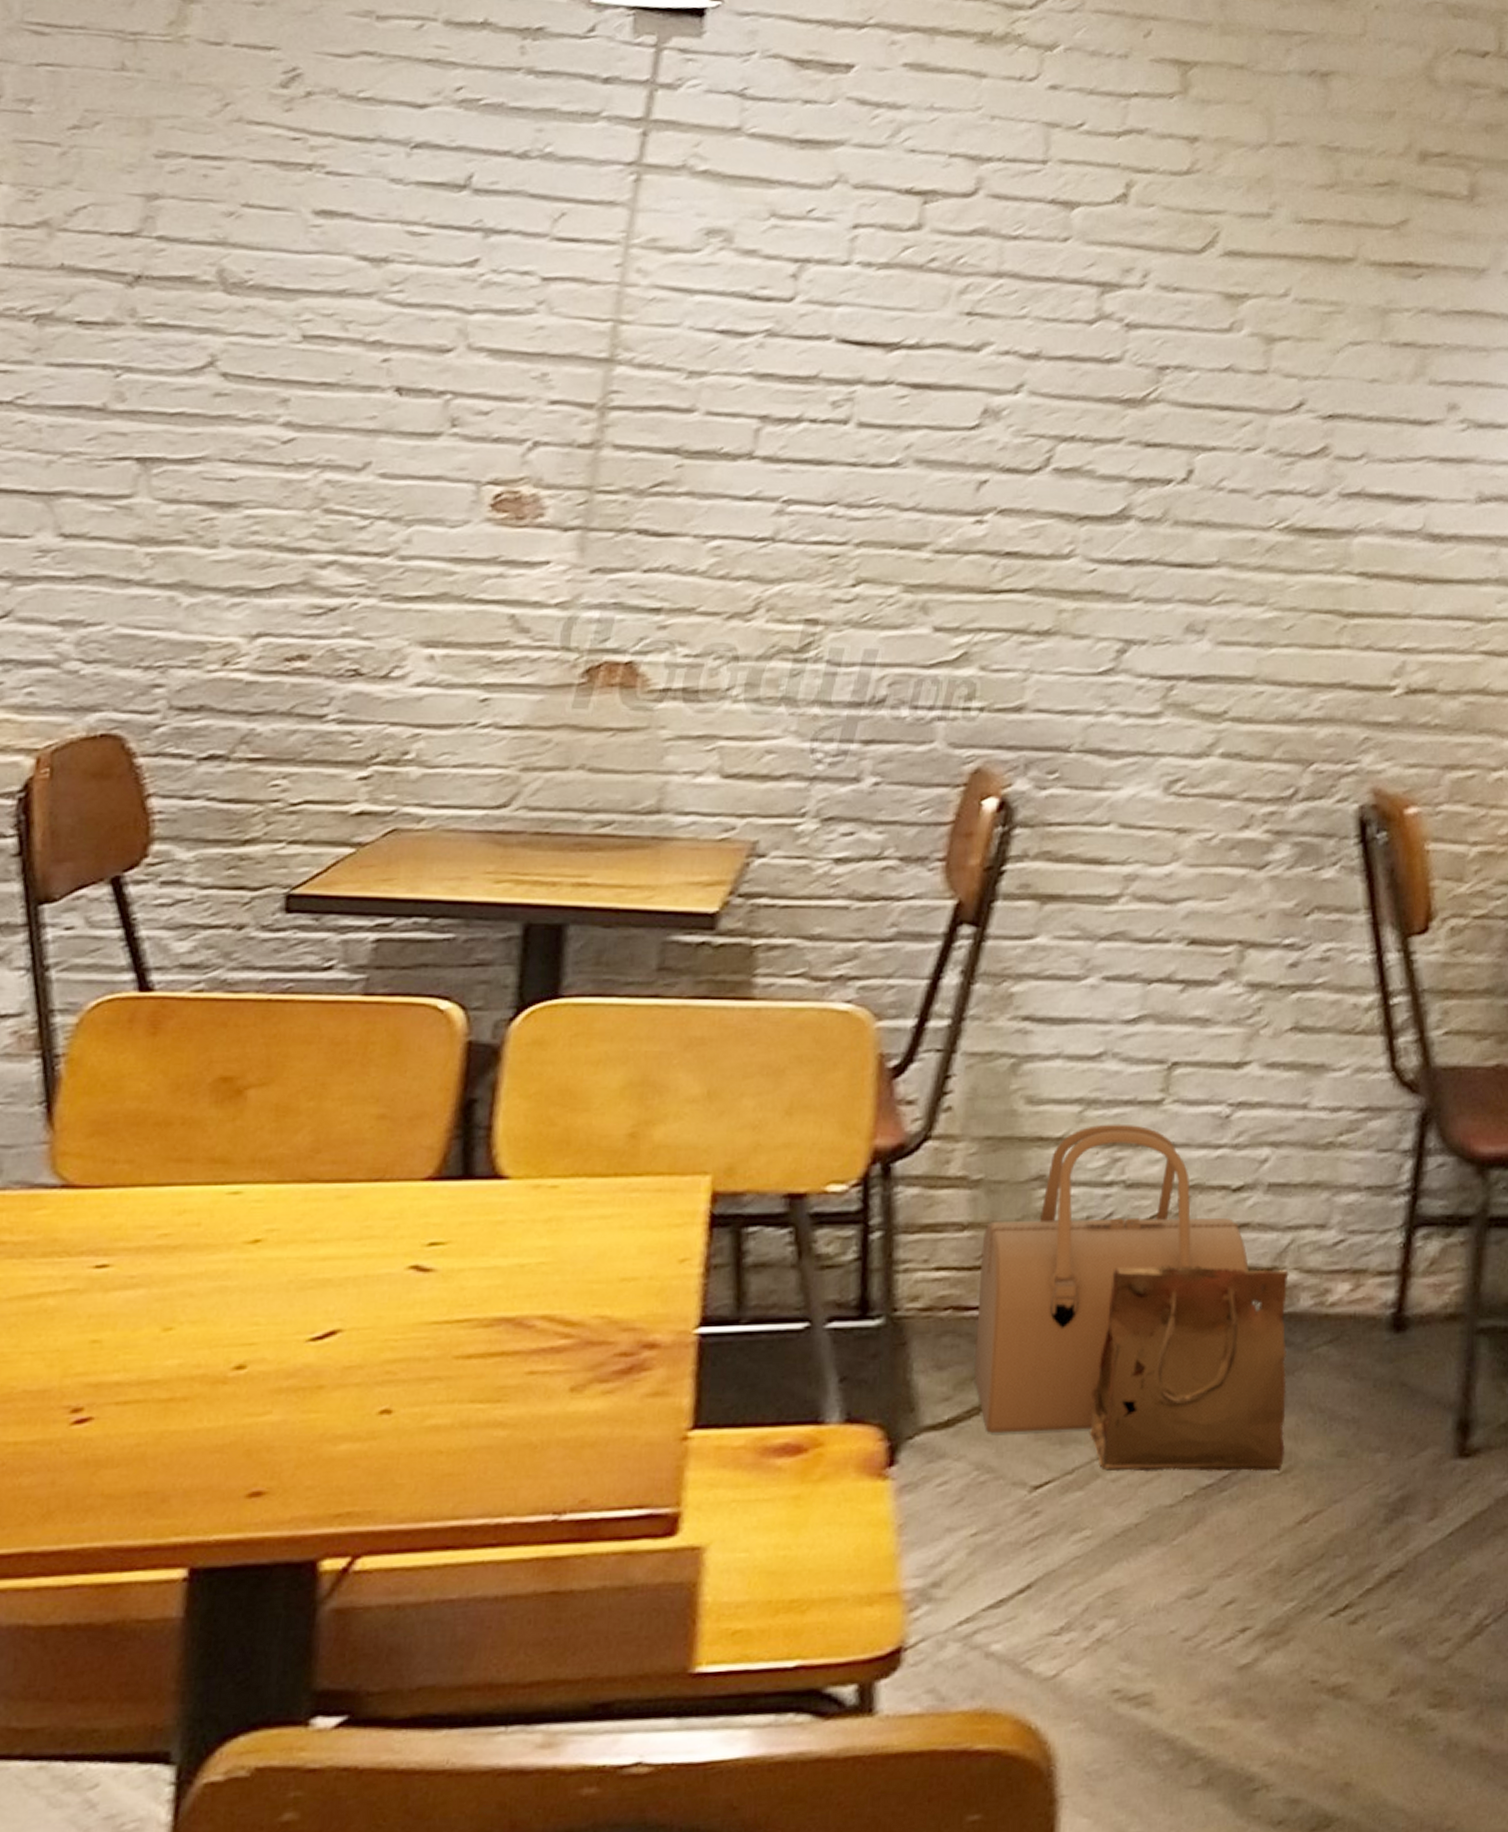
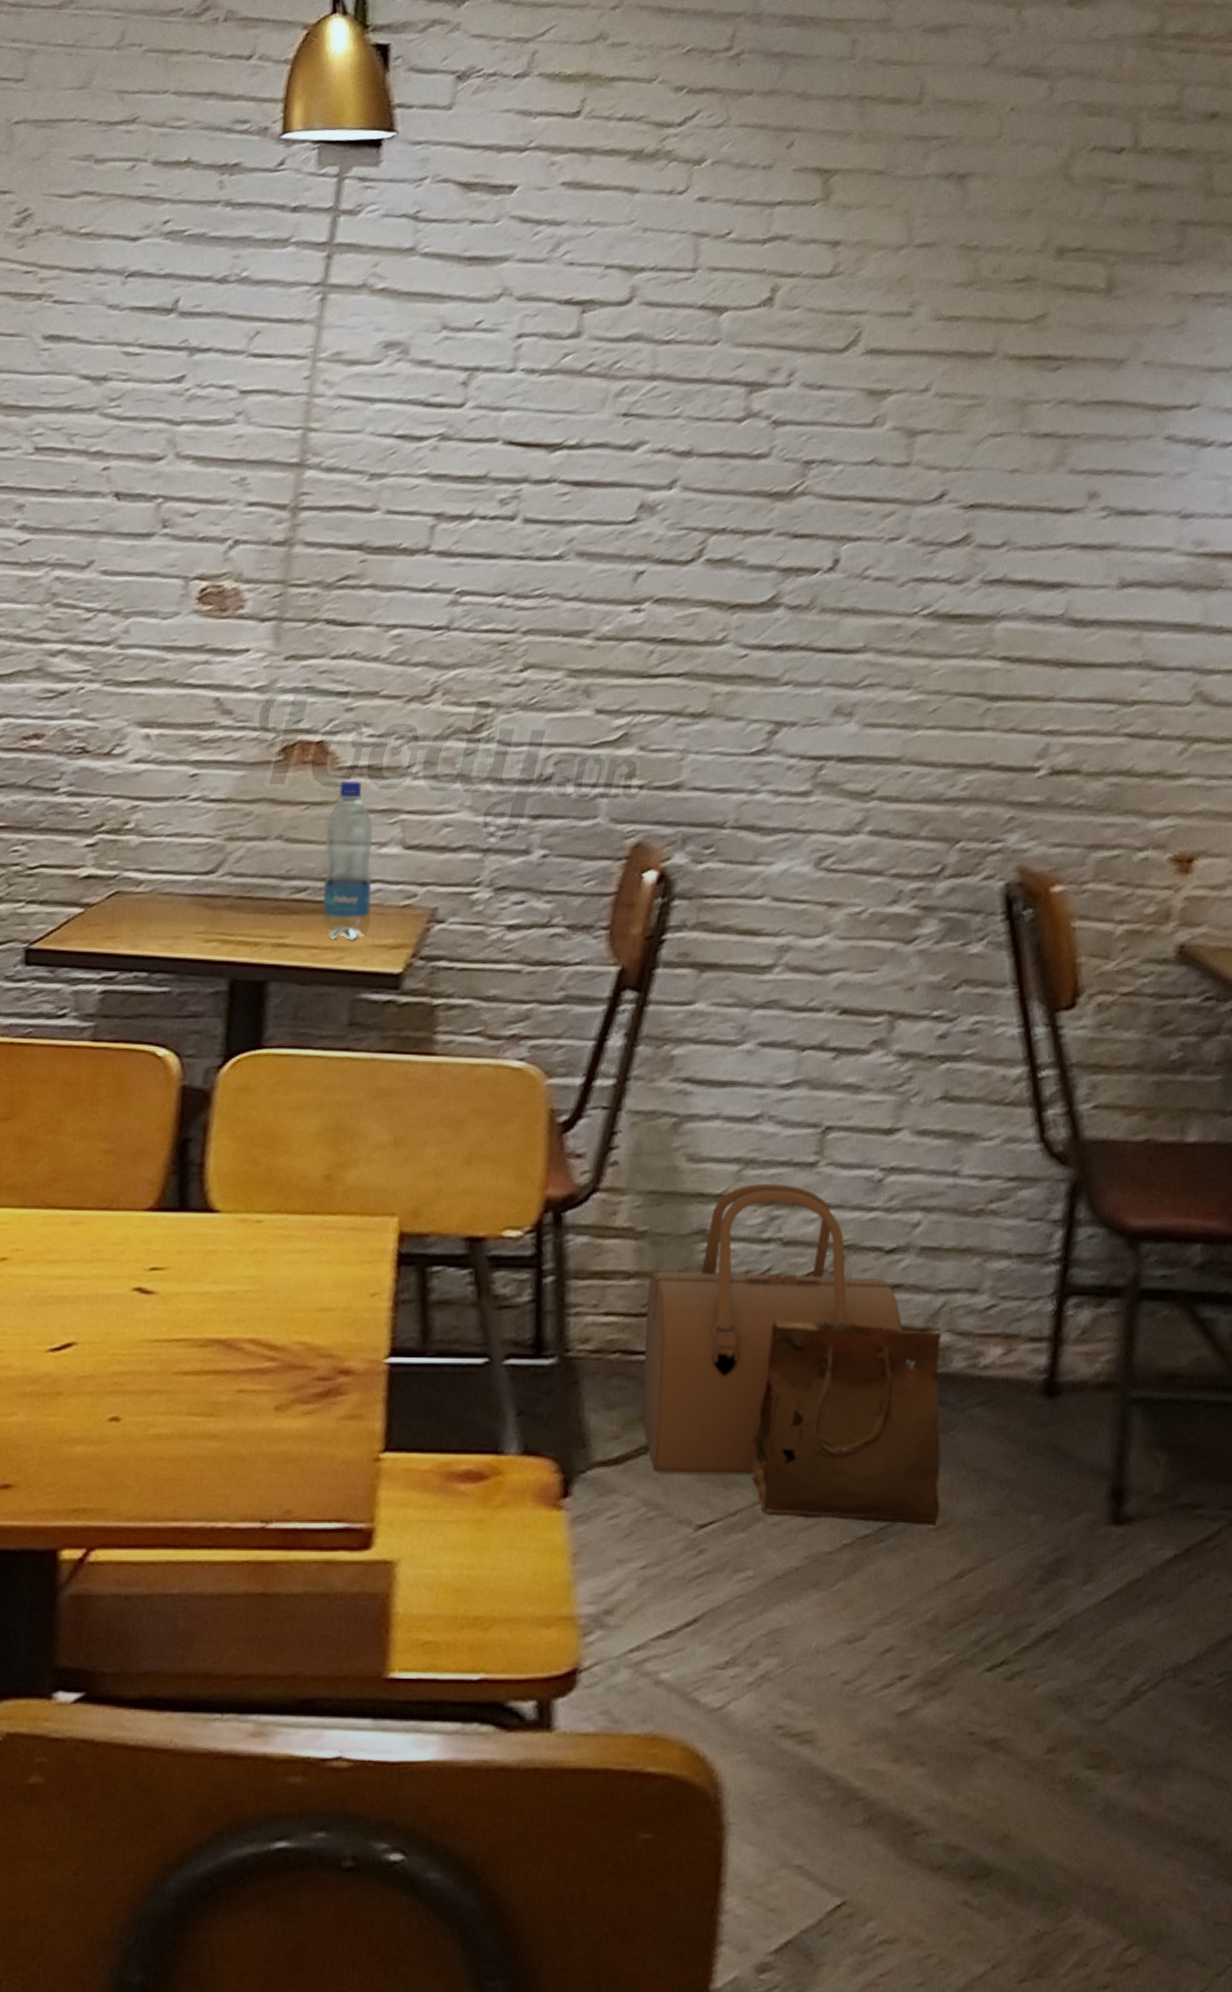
bottle: none [629,704,688,877] -> present [322,780,373,940]

